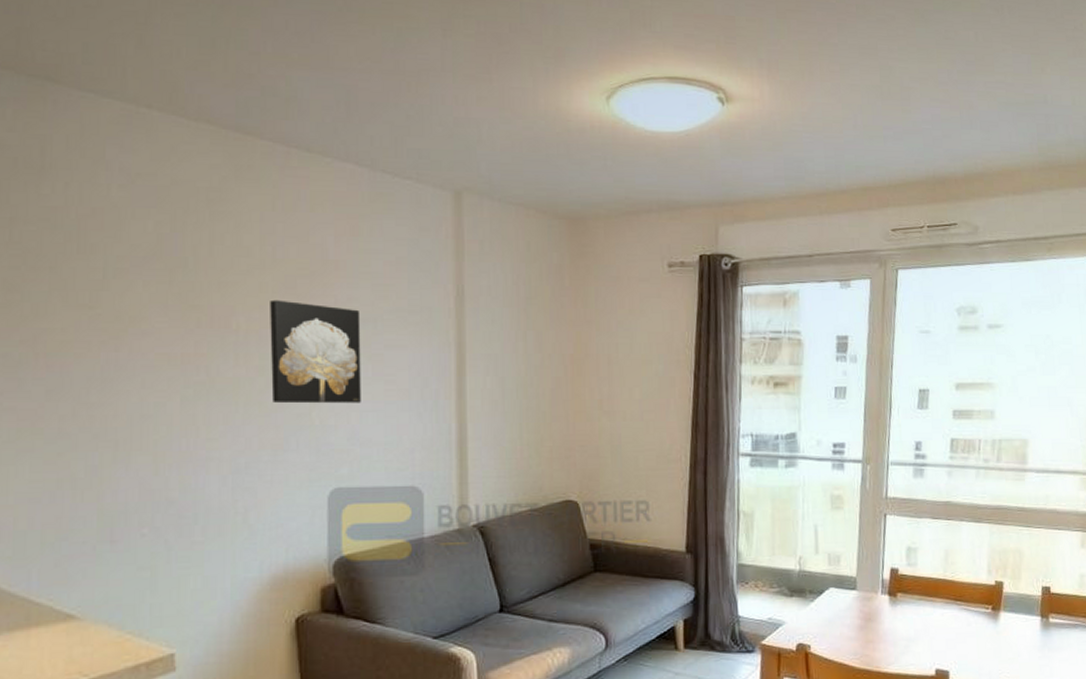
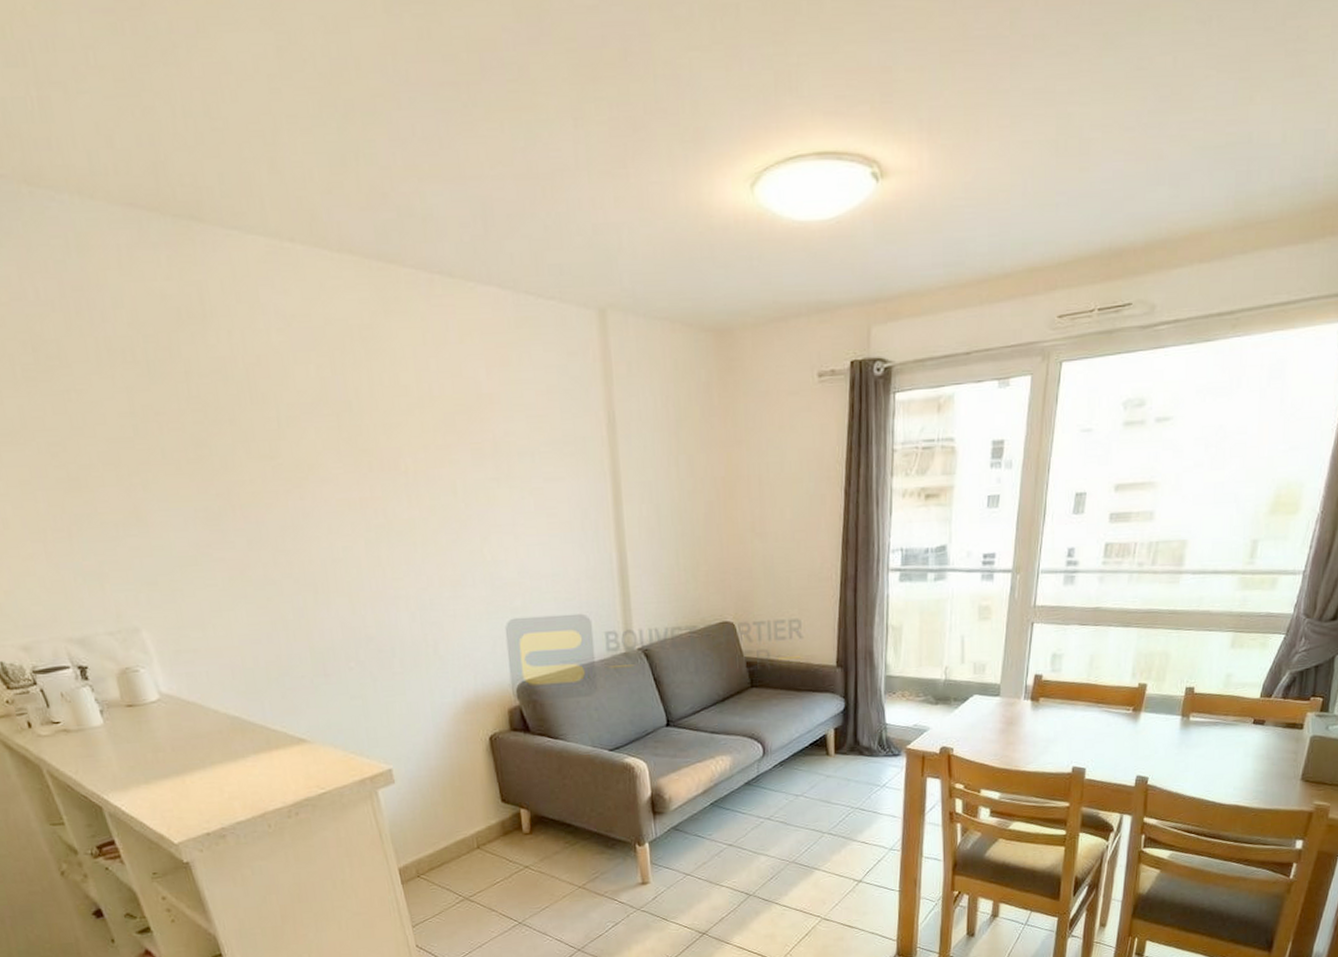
wall art: present [270,299,361,404] -> none [433,438,527,541]

